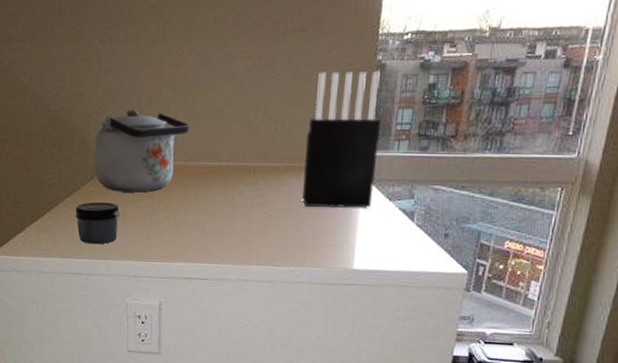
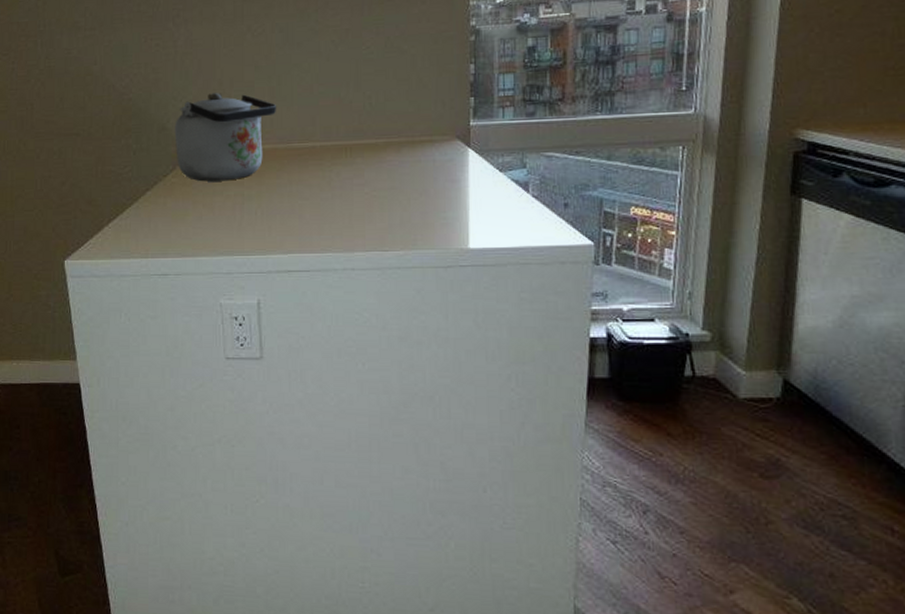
jar: present [75,202,119,245] -> none [157,194,206,241]
knife block: present [302,72,382,209] -> none [403,37,483,184]

